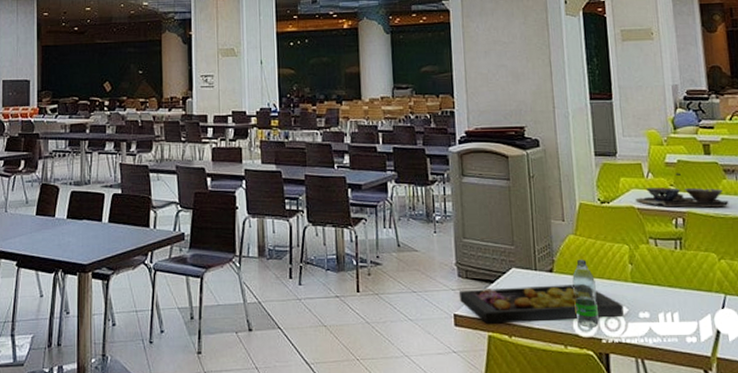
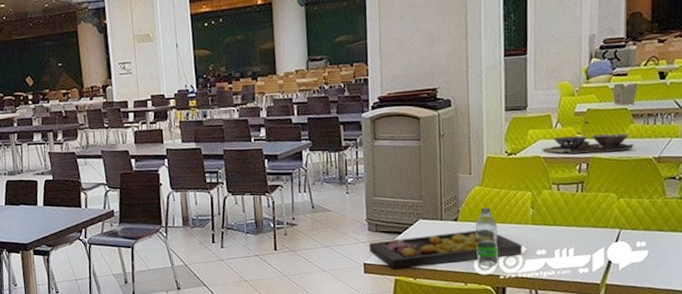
takeout container: none [701,135,726,160] -> present [613,82,638,105]

